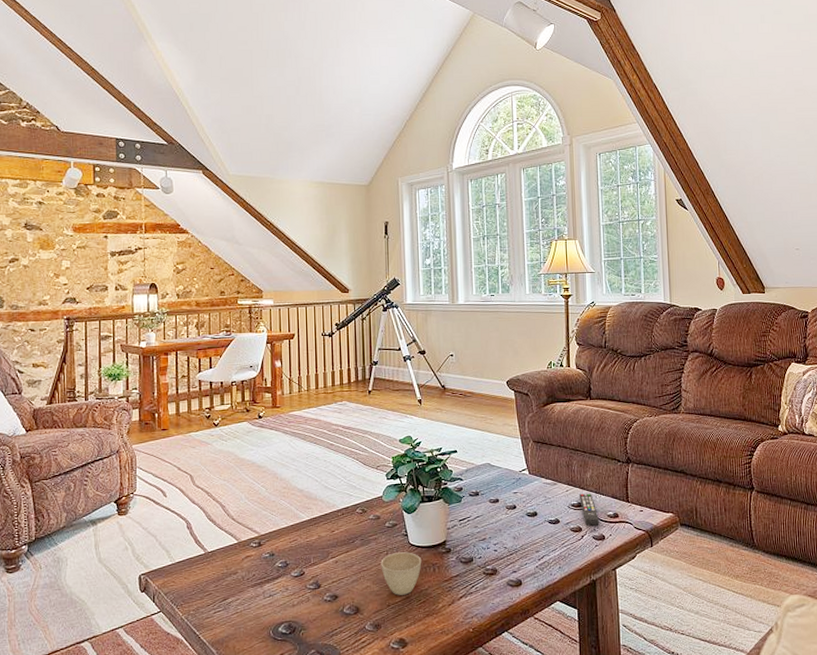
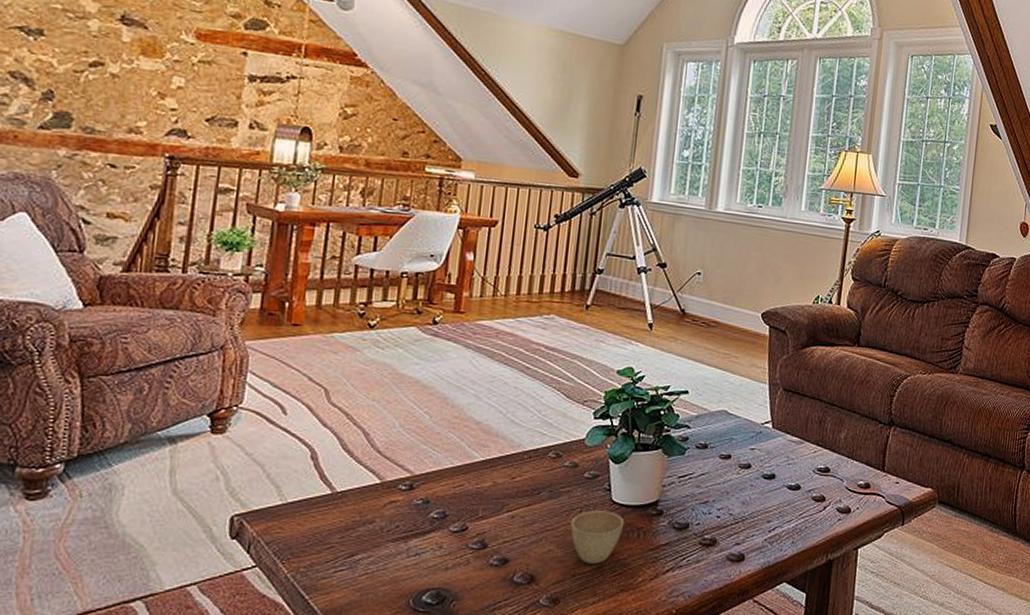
remote control: present [580,493,599,526] -> none [828,457,847,496]

